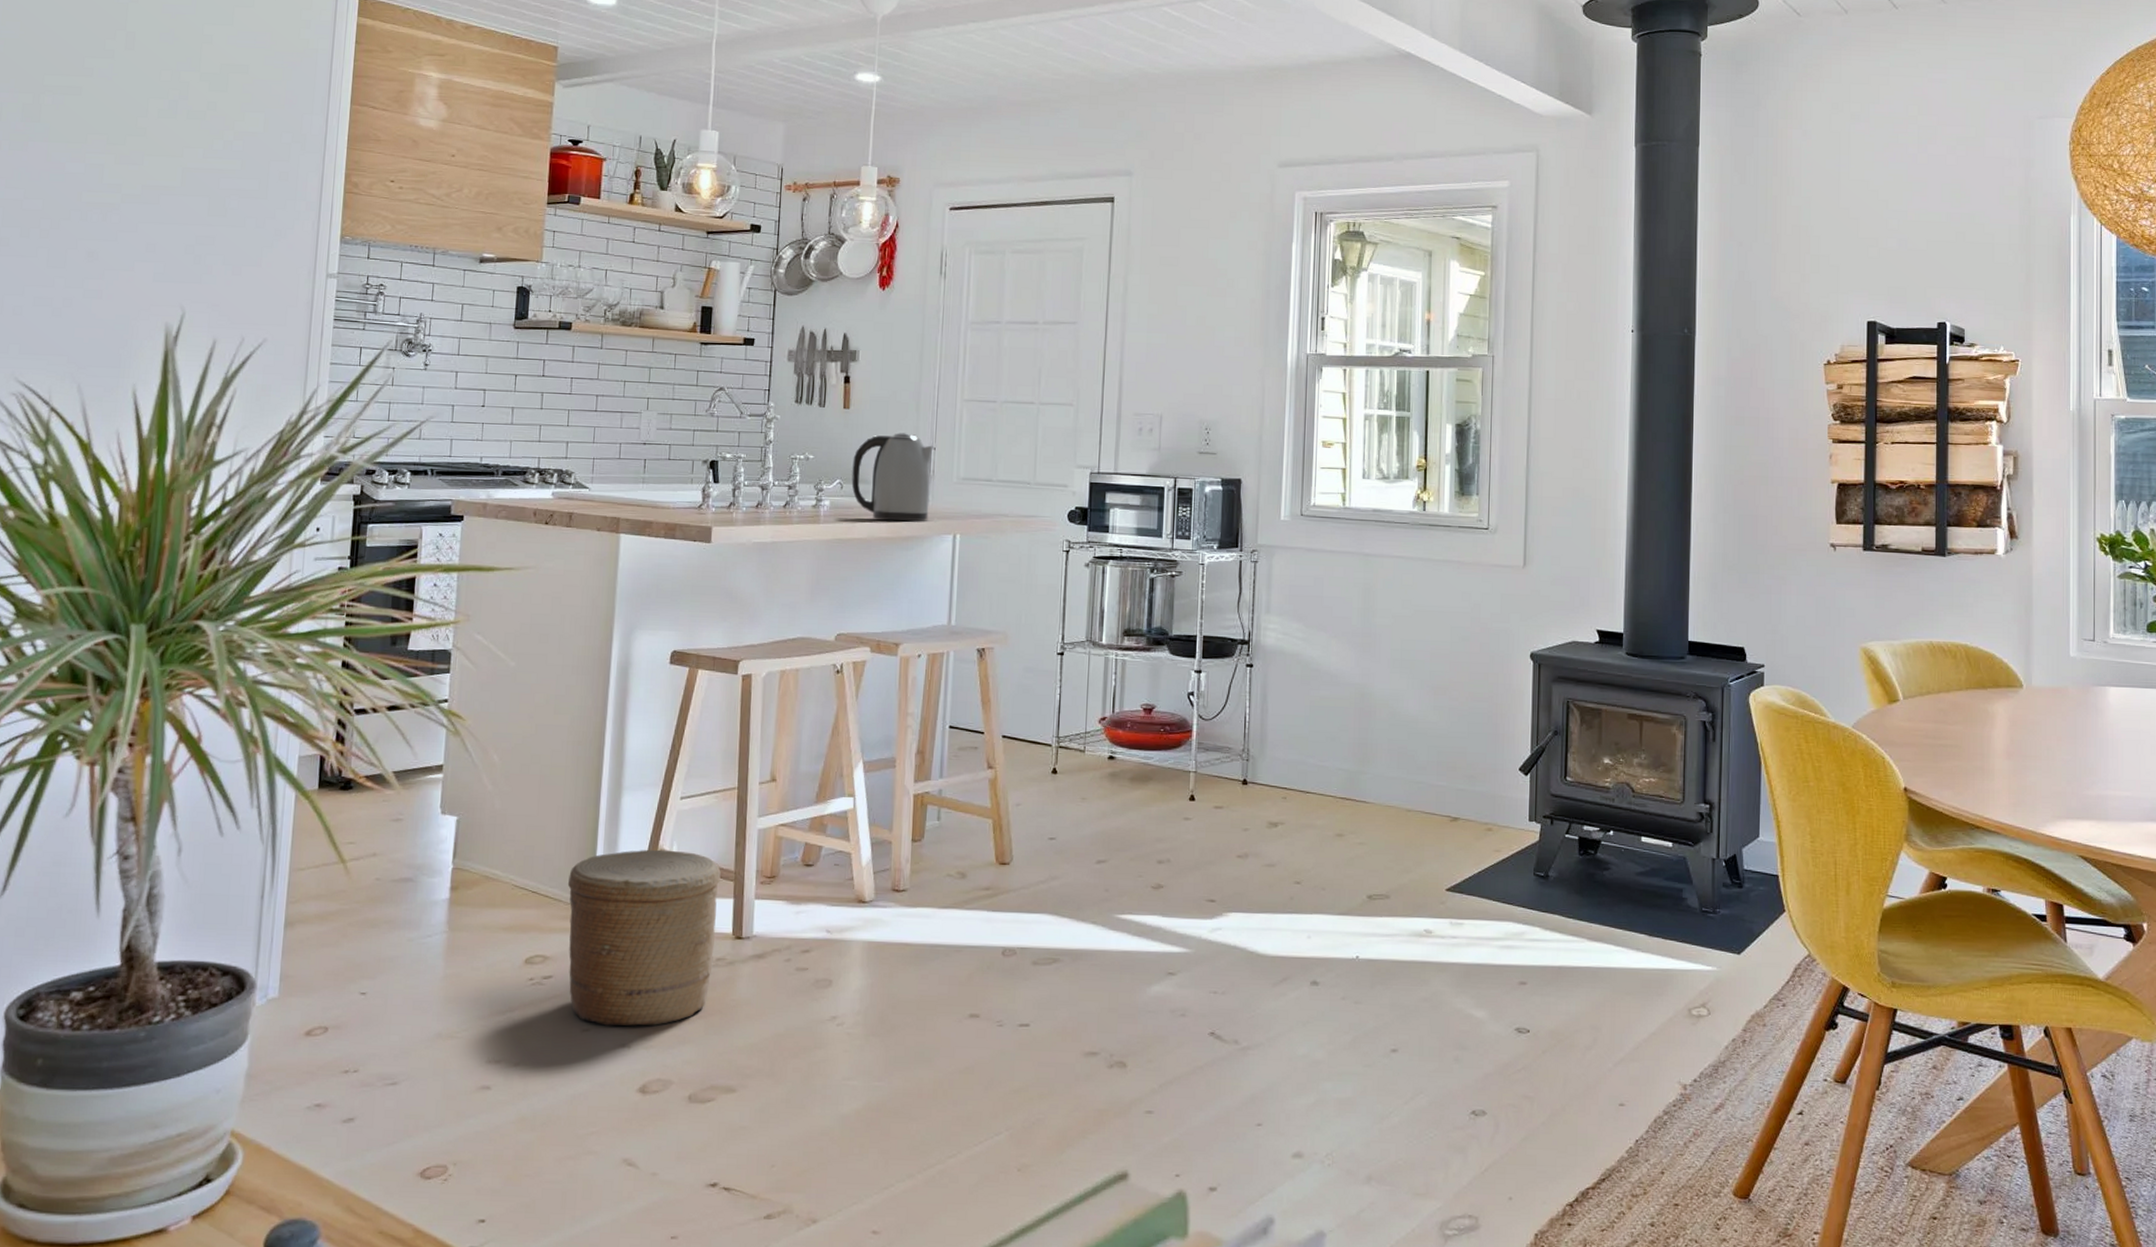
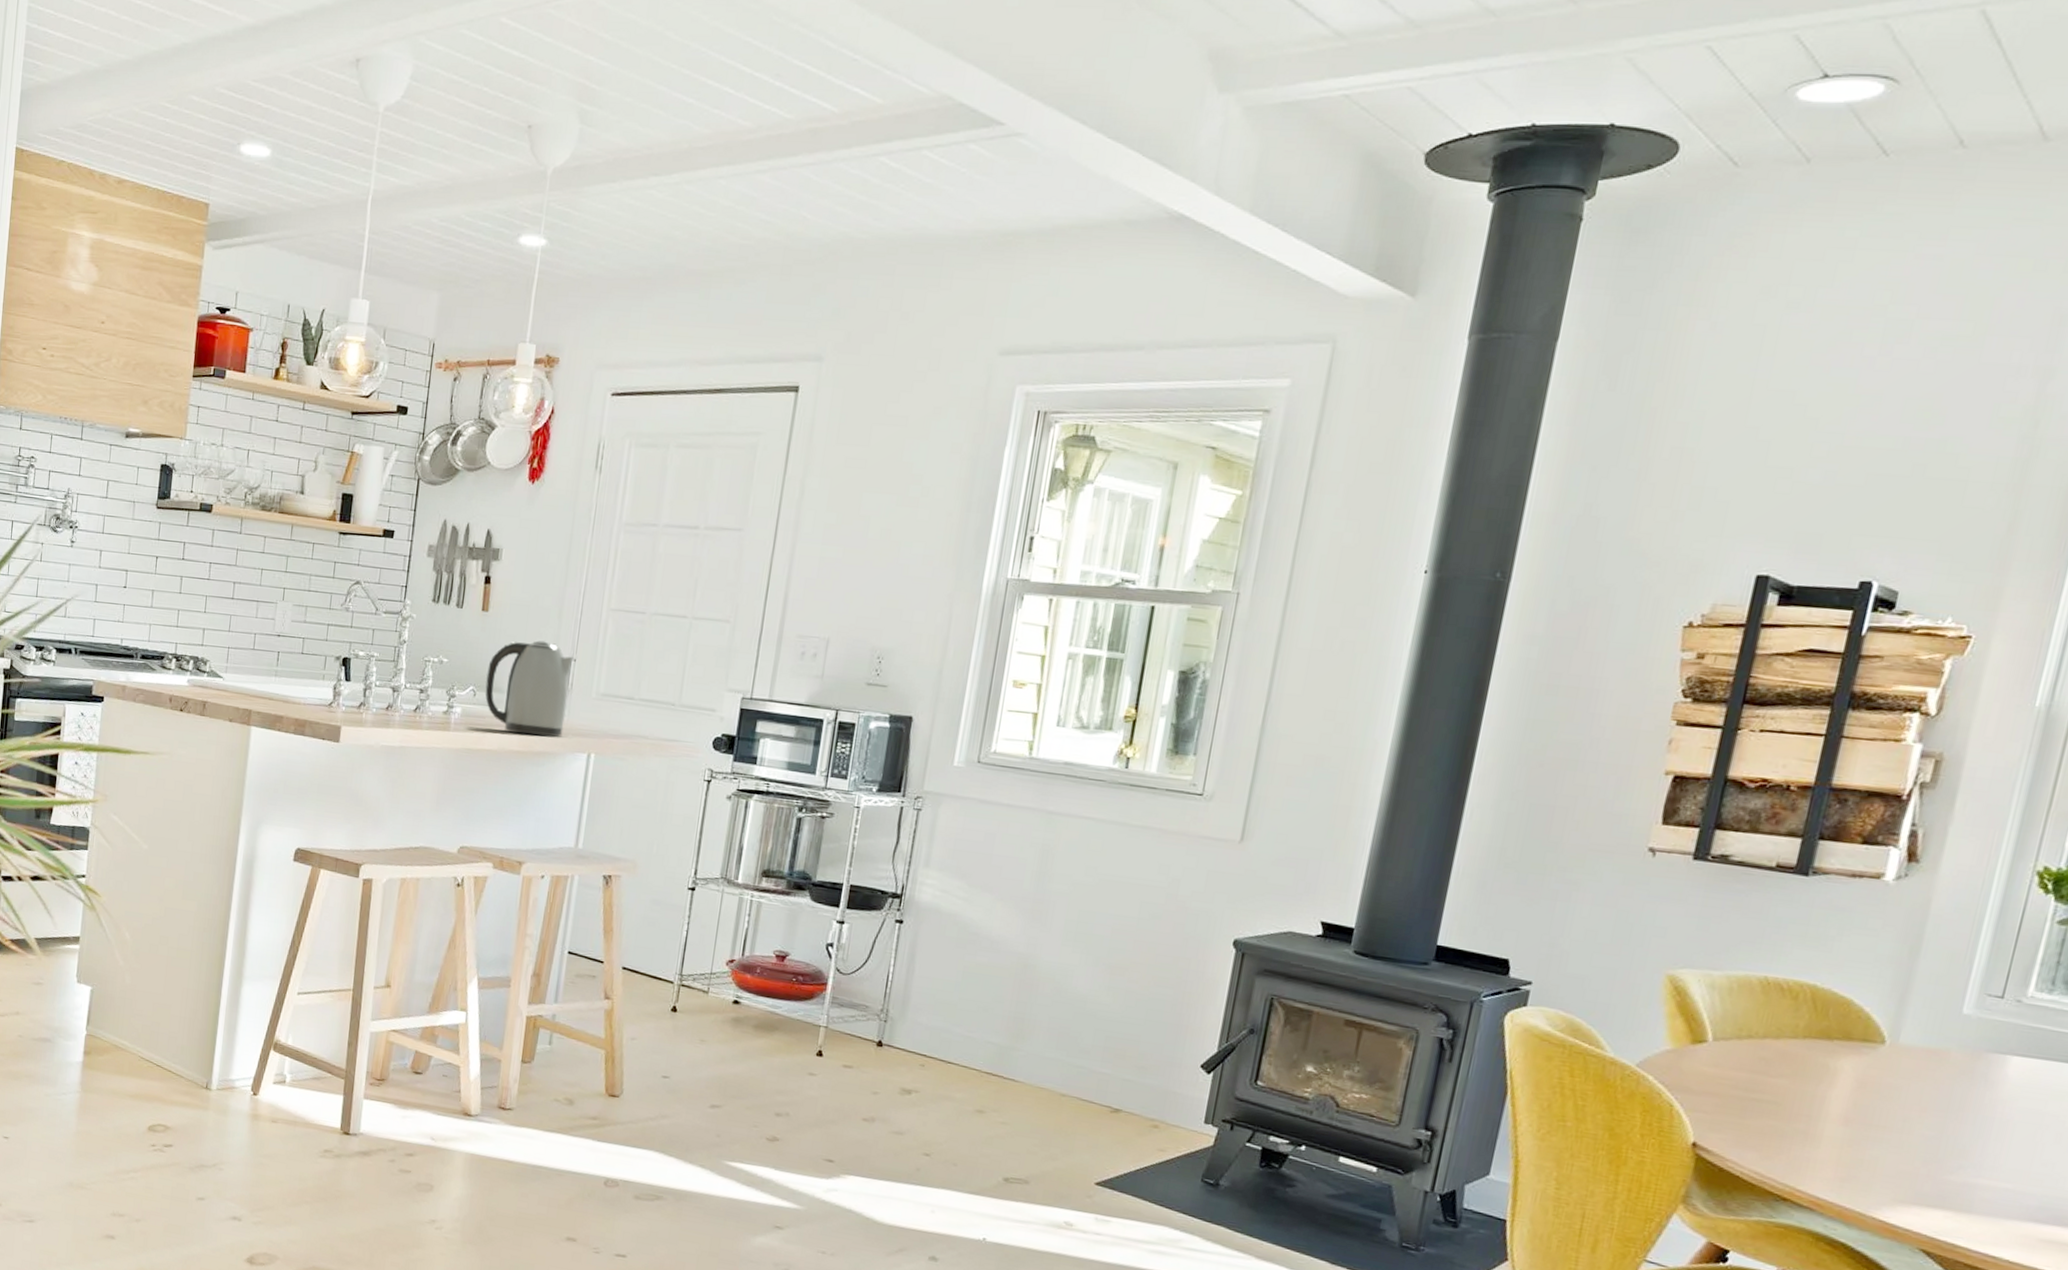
basket: present [567,849,721,1026] -> none [187,1037,333,1204]

